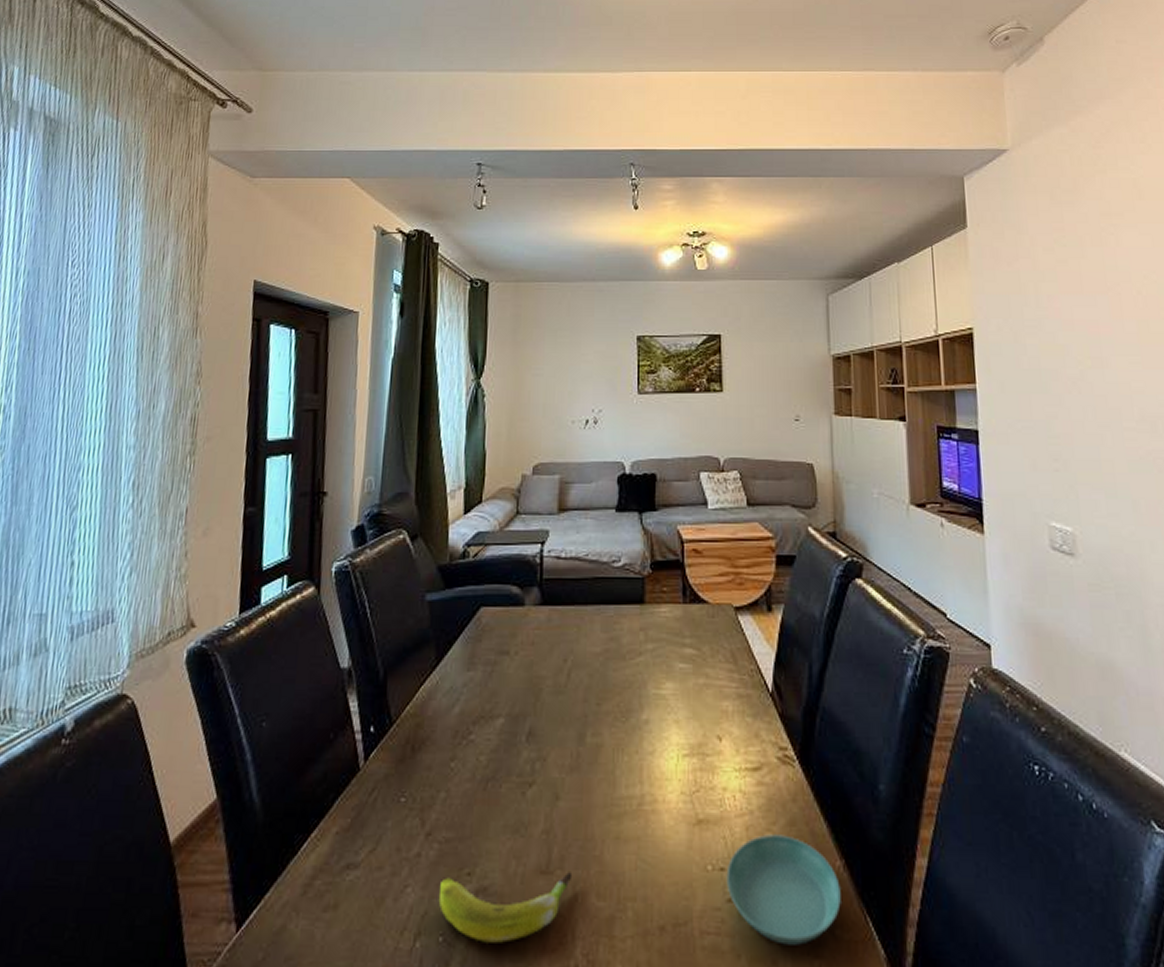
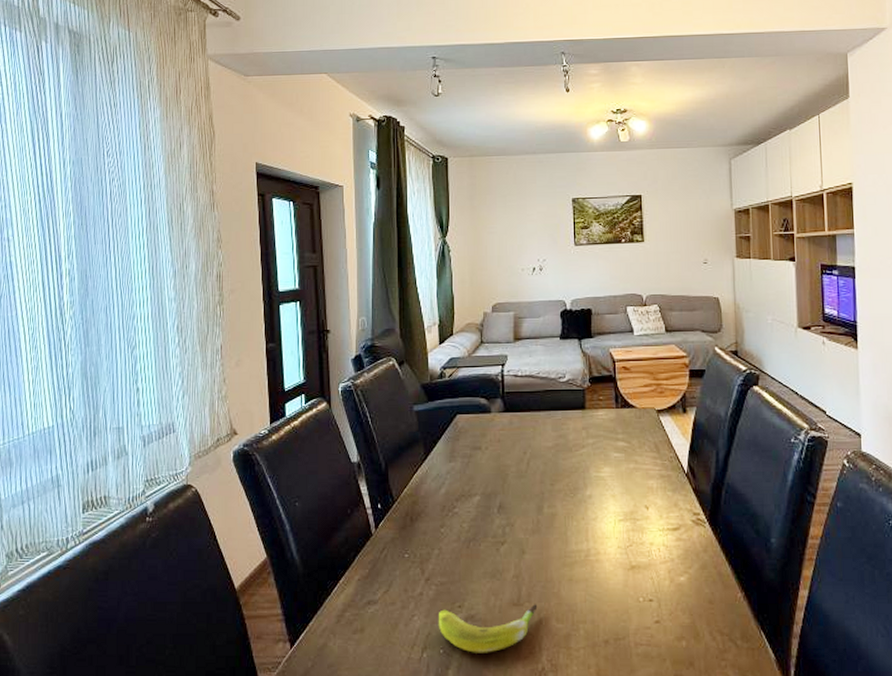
saucer: present [726,834,841,945] -> none [654,576,742,652]

